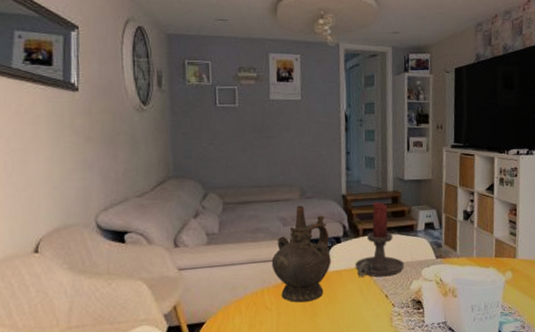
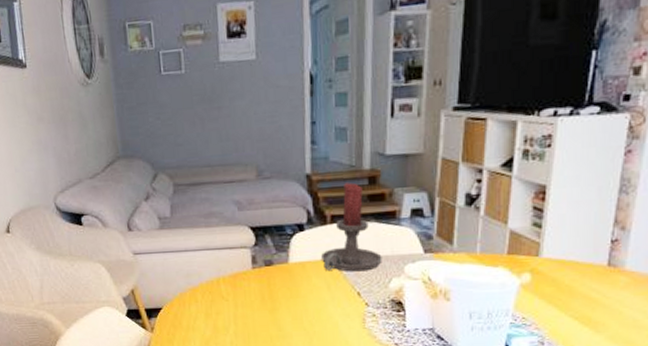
ceremonial vessel: present [271,205,331,303] -> none [226,187,293,295]

